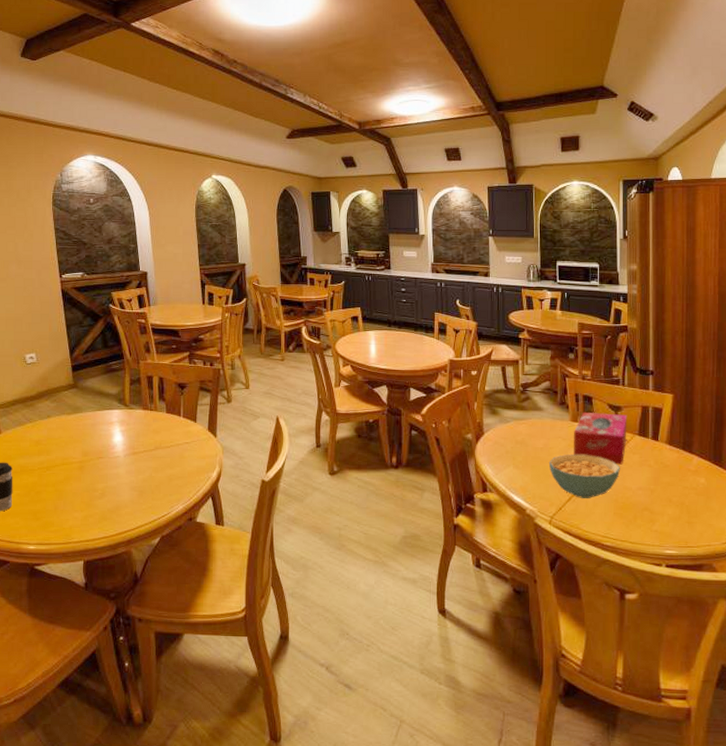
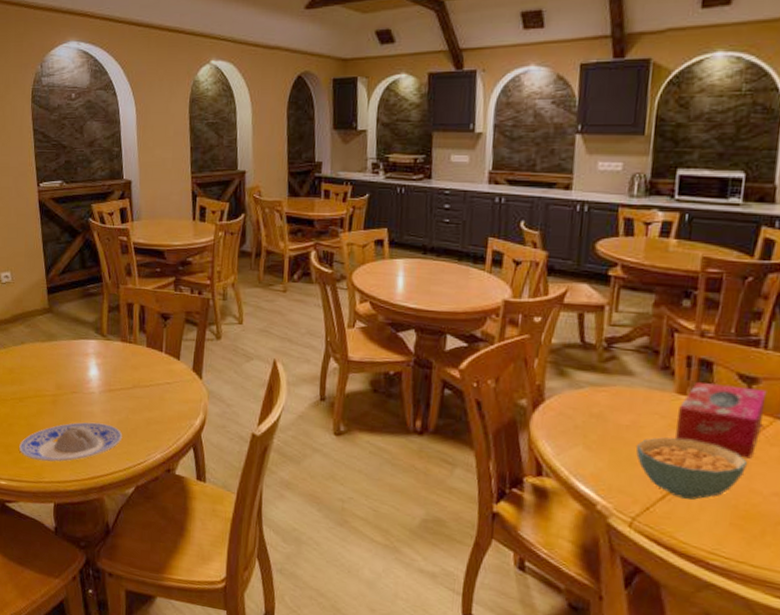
plate: none [47,483,147,523] -> present [18,422,123,462]

